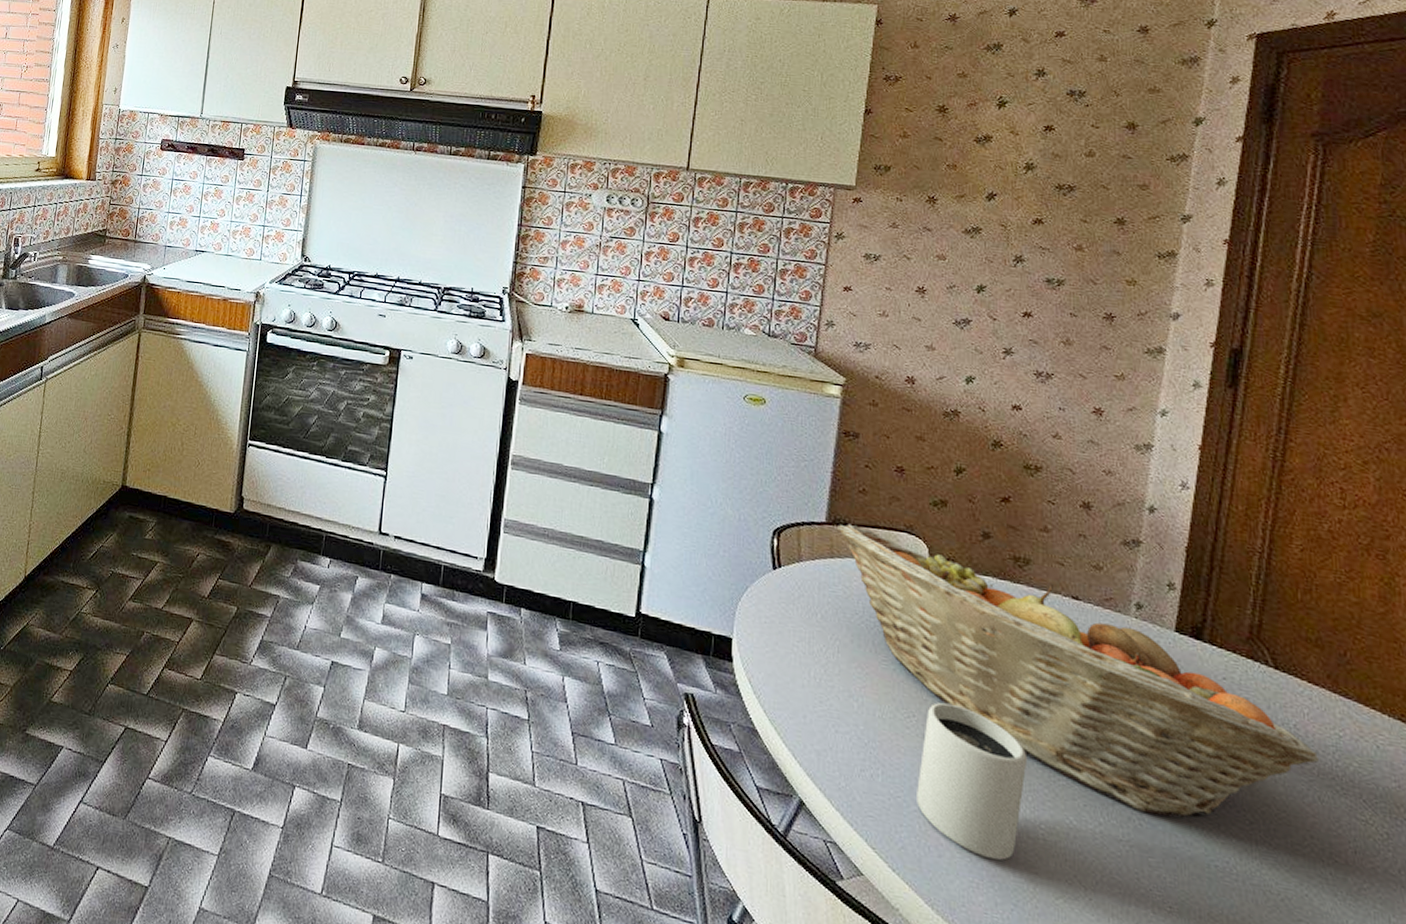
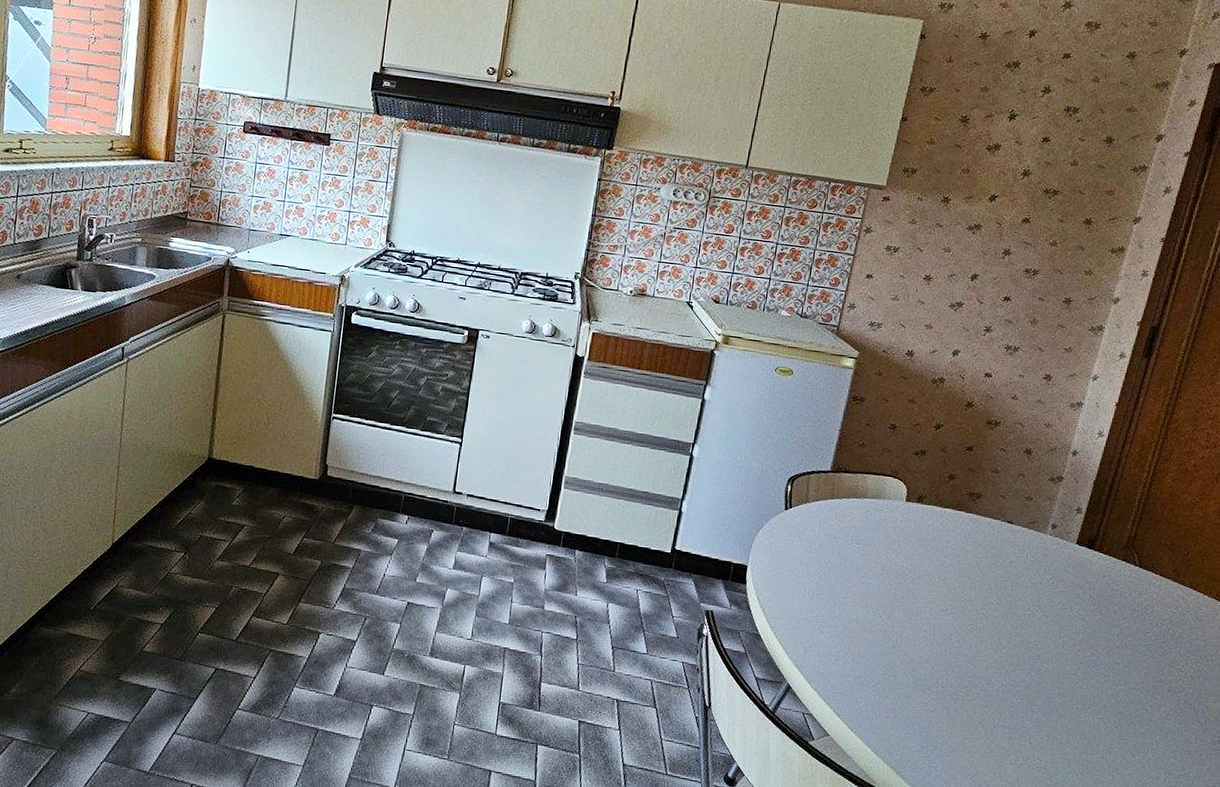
fruit basket: present [837,523,1320,818] -> none [839,471,1158,677]
mug: present [917,702,1028,861] -> none [874,605,959,717]

